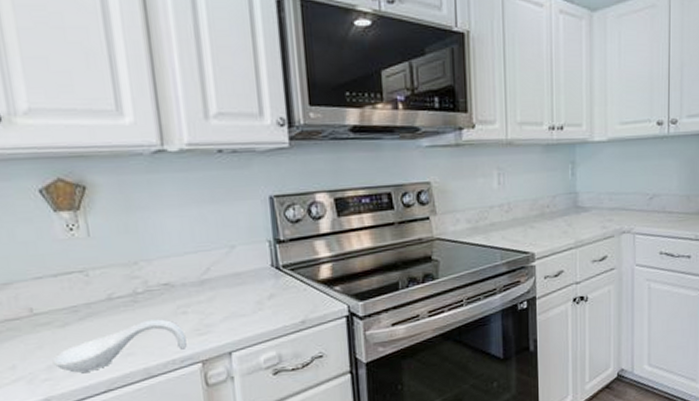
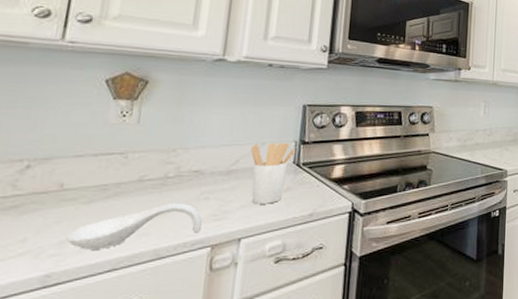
utensil holder: none [220,243,271,315] -> present [251,142,295,204]

